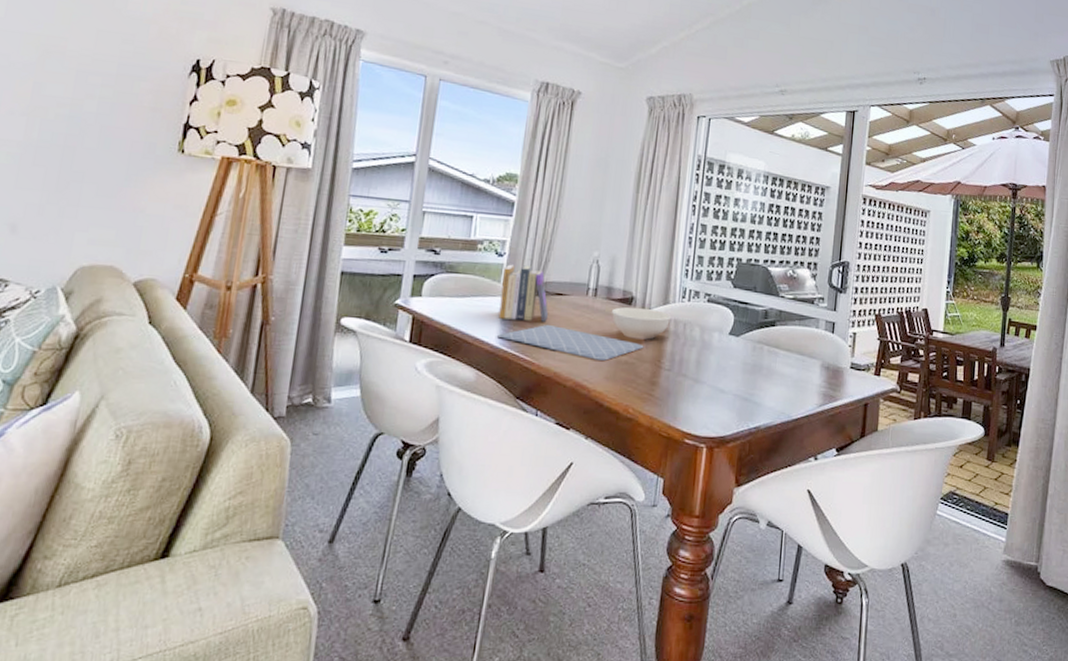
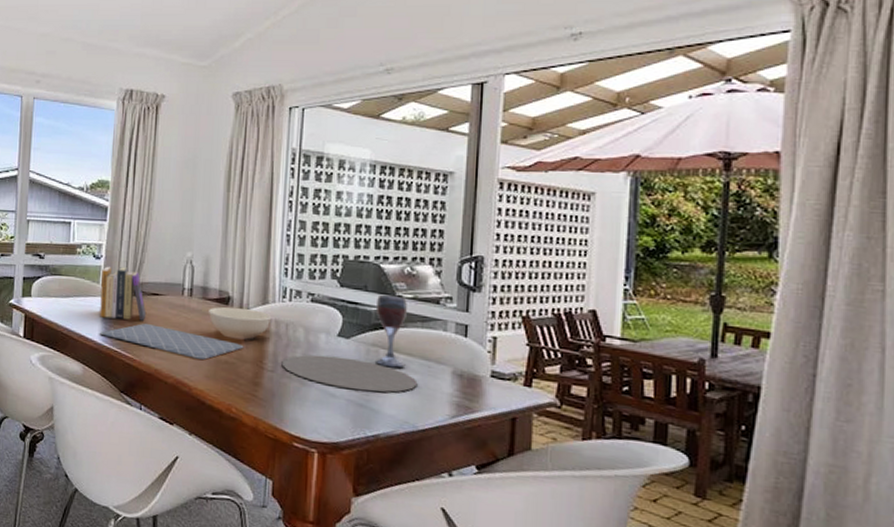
placemat: none [678,353,794,387] -> present [281,355,418,393]
cup: none [760,295,789,363] -> present [376,294,408,368]

